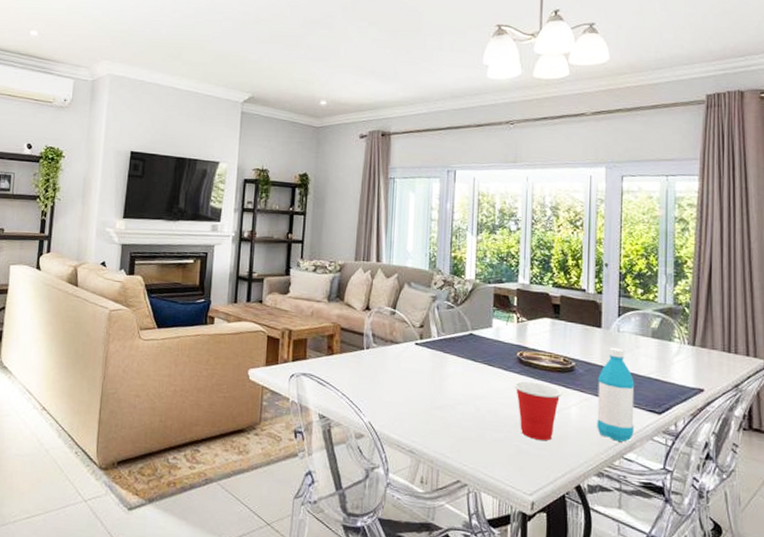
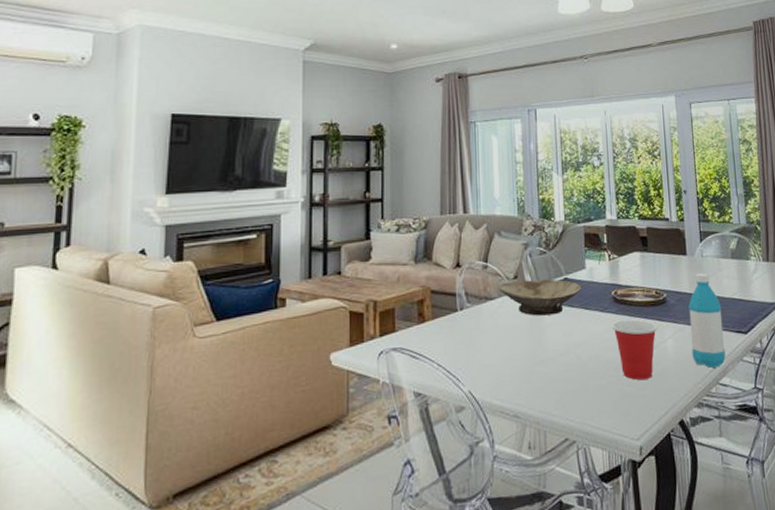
bowl: none [405,329,486,366] -> present [499,279,581,316]

